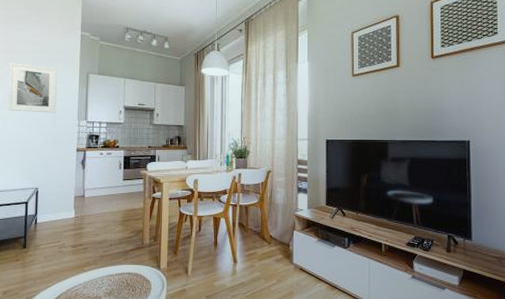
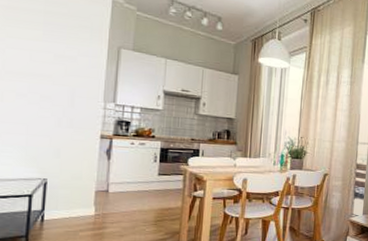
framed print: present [8,62,57,113] -> none [8,22,78,91]

